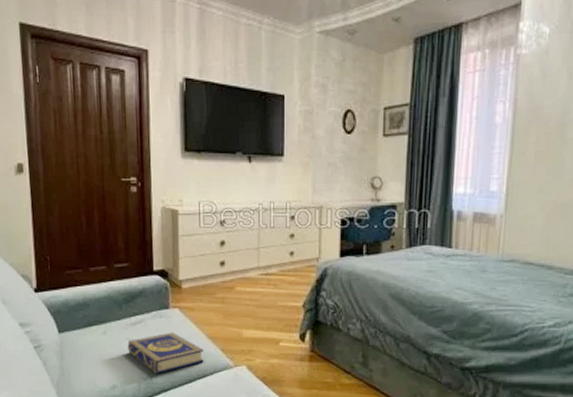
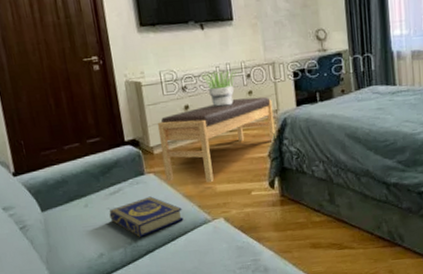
bench: none [189,241,314,327] -> present [157,96,276,183]
potted plant: none [243,208,281,247] -> present [202,70,238,107]

